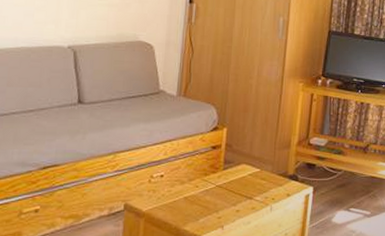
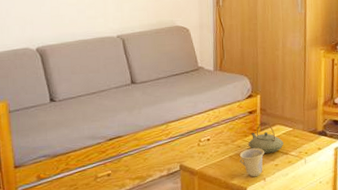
cup: none [195,189,225,224] -> present [239,148,264,178]
teapot: none [207,160,248,196] -> present [248,122,284,153]

